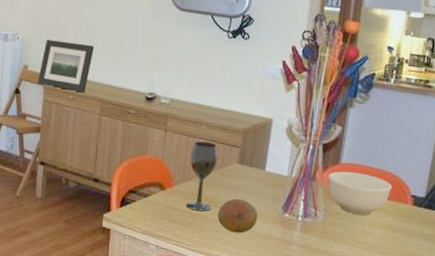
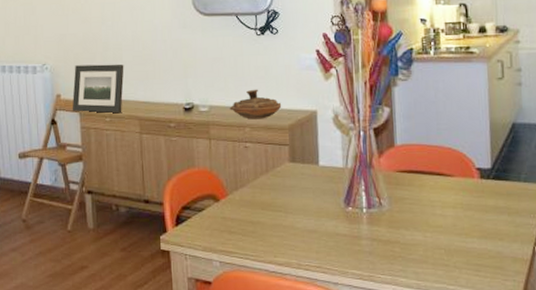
wine glass: present [186,141,218,212] -> none [239,144,271,218]
decorative bowl: none [189,89,240,119] -> present [229,89,282,120]
fruit: present [217,198,258,234] -> none [278,199,321,236]
bowl: present [328,171,392,216] -> none [386,152,454,197]

